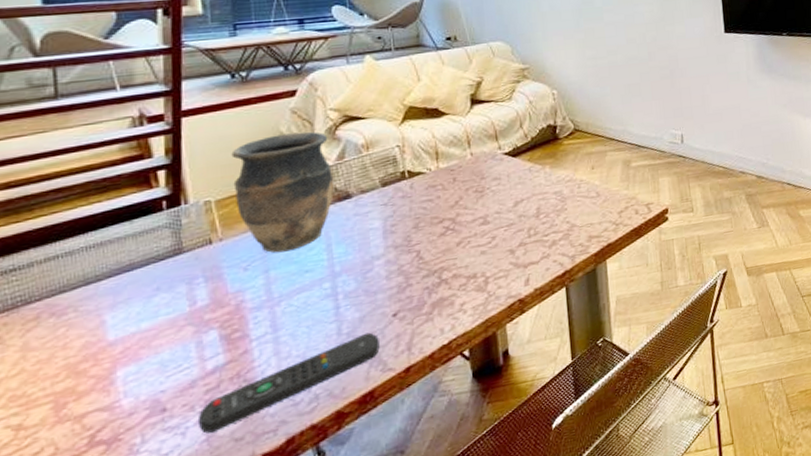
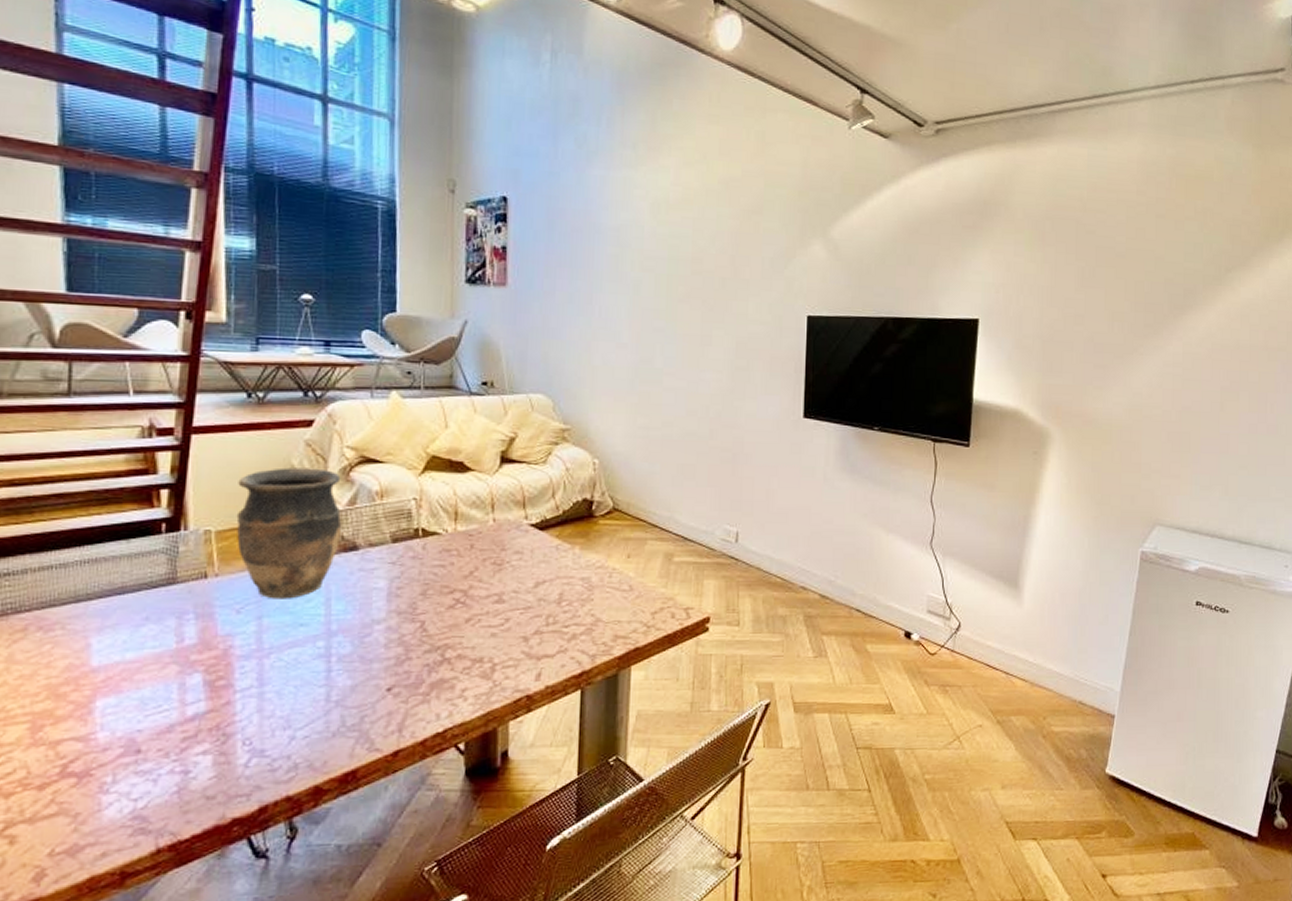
remote control: present [199,332,380,434] -> none [172,704,369,785]

